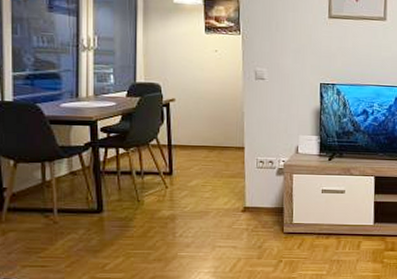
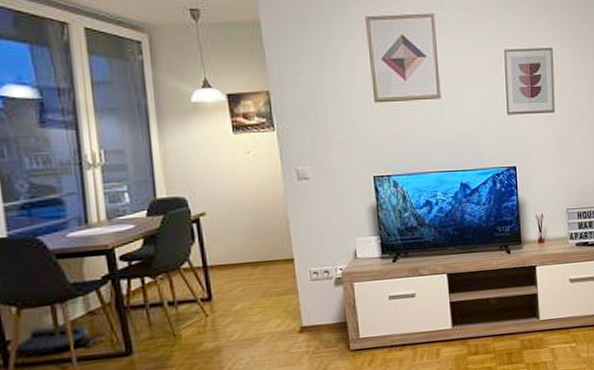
backpack: none [8,180,83,203] -> present [14,325,106,357]

